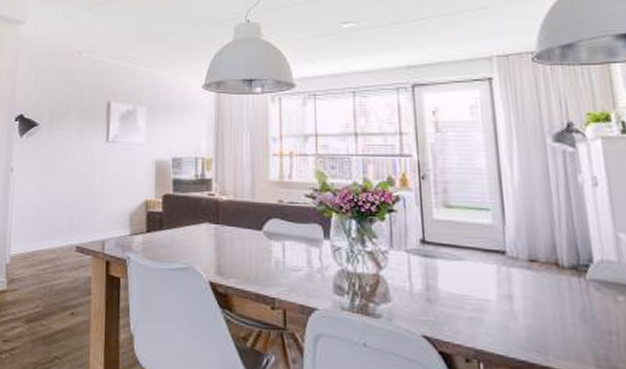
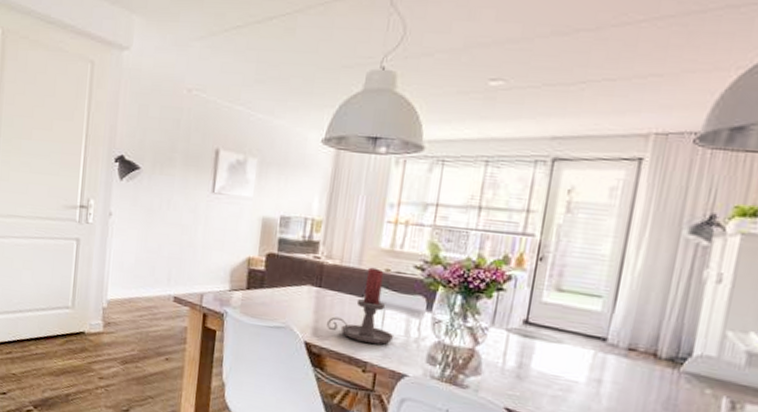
candle holder: none [230,200,298,278] -> present [327,267,395,345]

